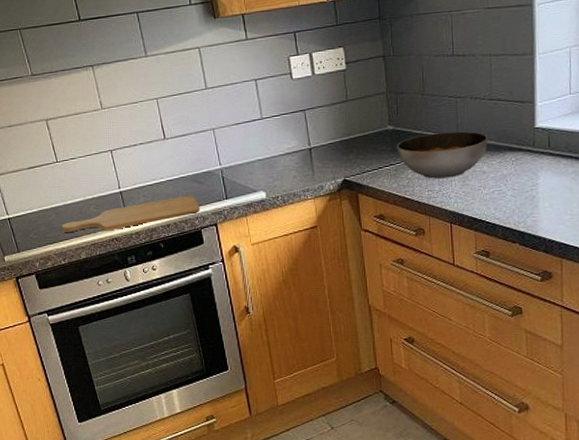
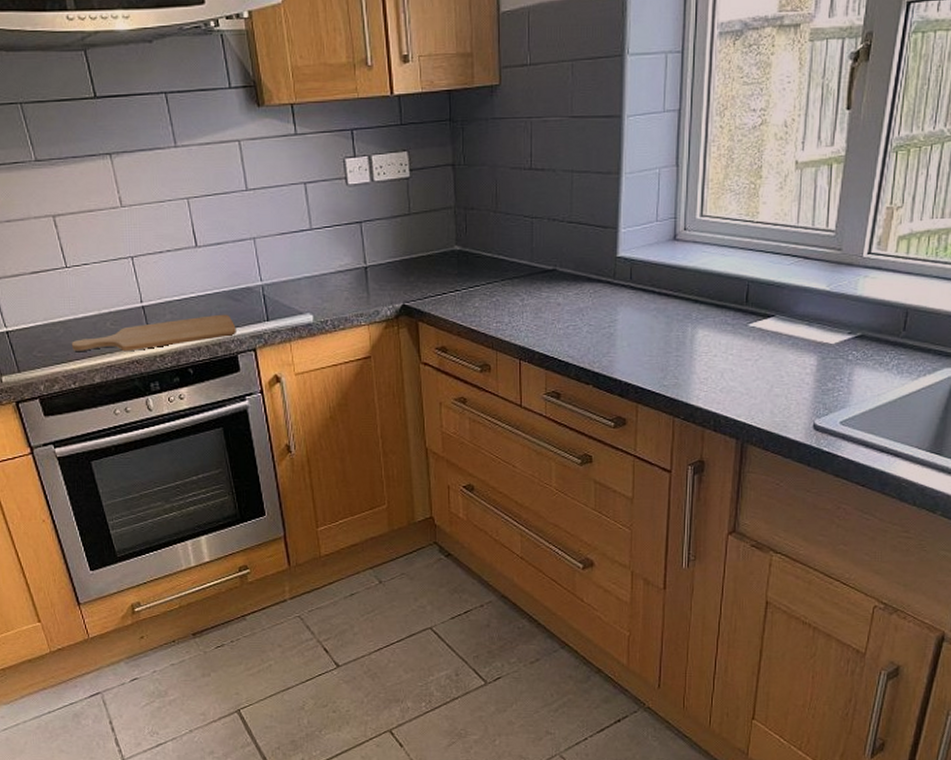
soup bowl: present [396,131,488,179] -> none [463,257,565,309]

